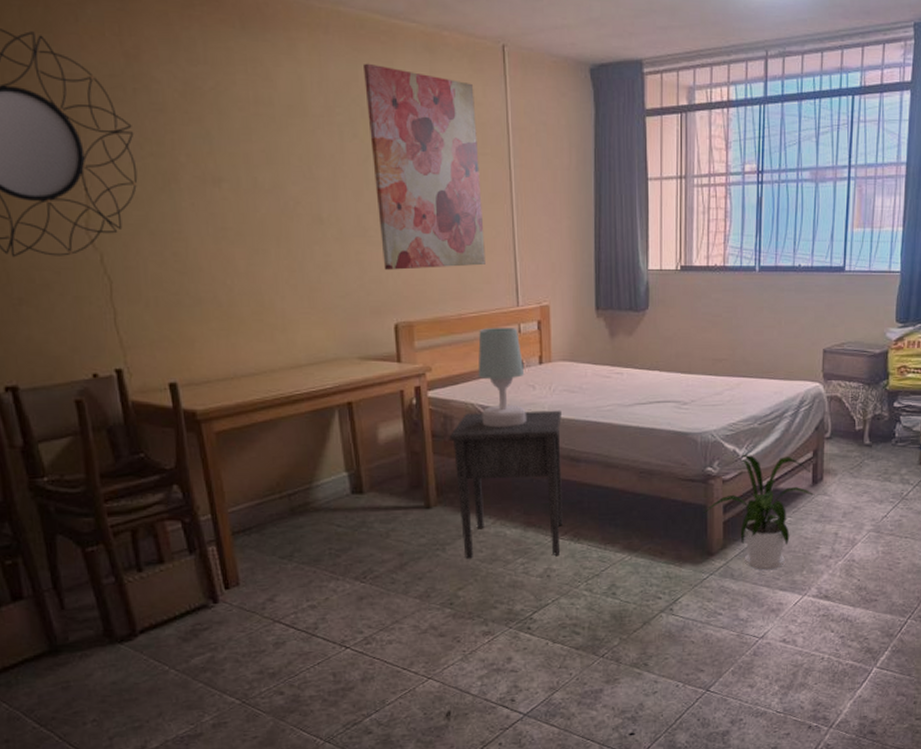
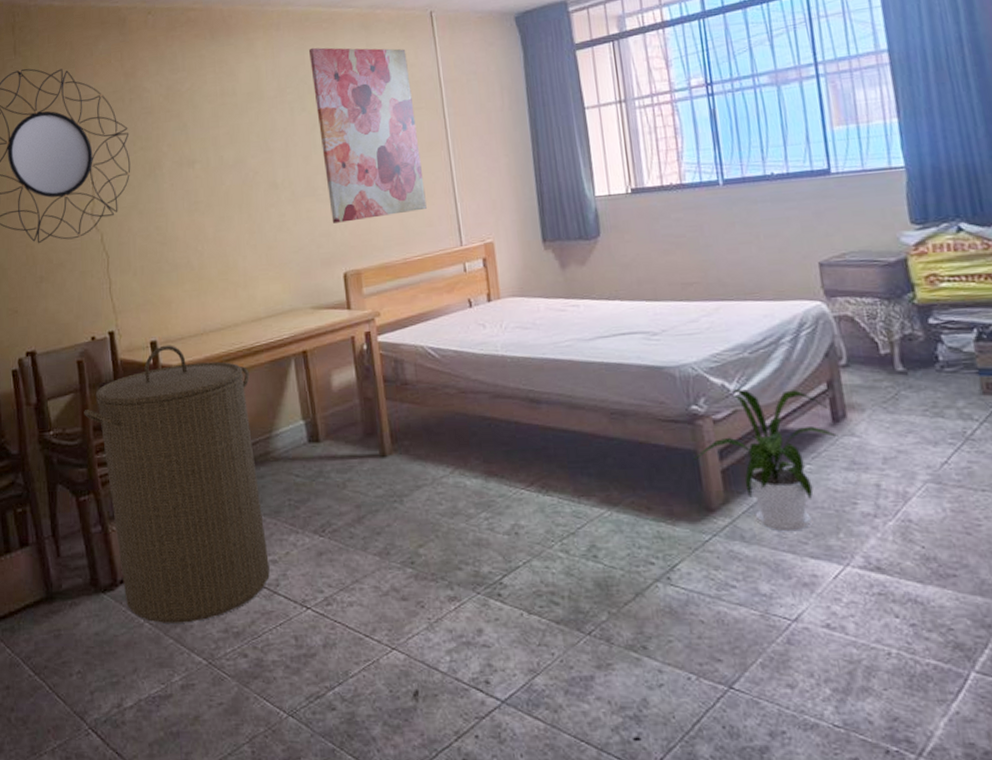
laundry hamper: none [87,388,308,669] -> present [84,345,270,623]
nightstand: present [449,410,563,559] -> none [401,348,528,513]
table lamp: present [478,327,526,428] -> none [424,266,479,370]

